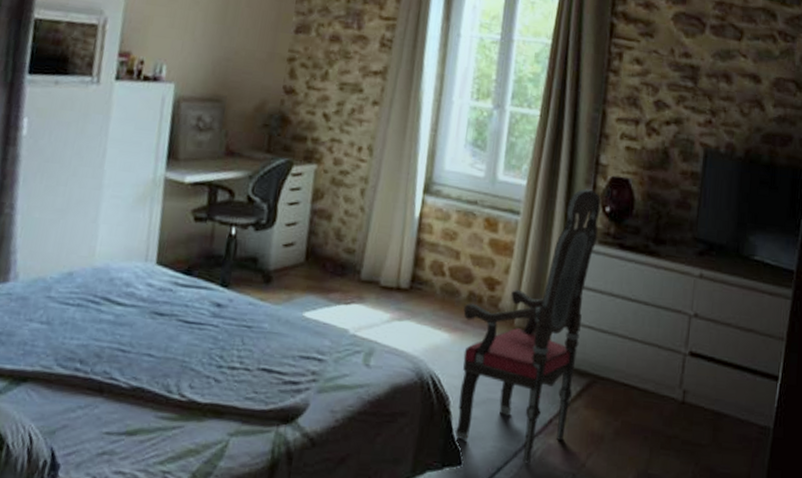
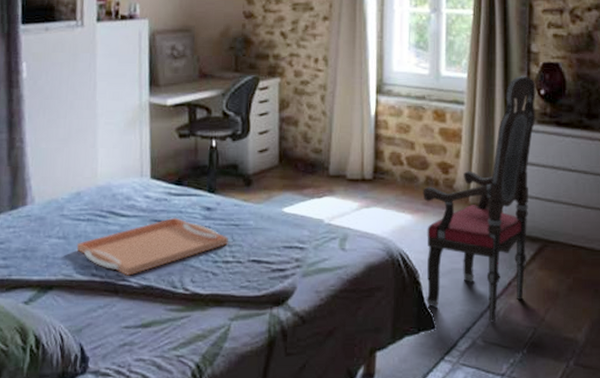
serving tray: none [60,311,238,374] -> present [76,217,228,276]

